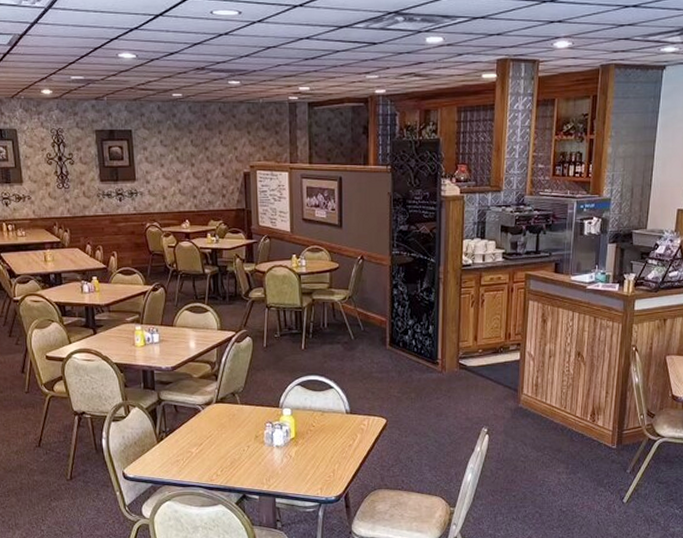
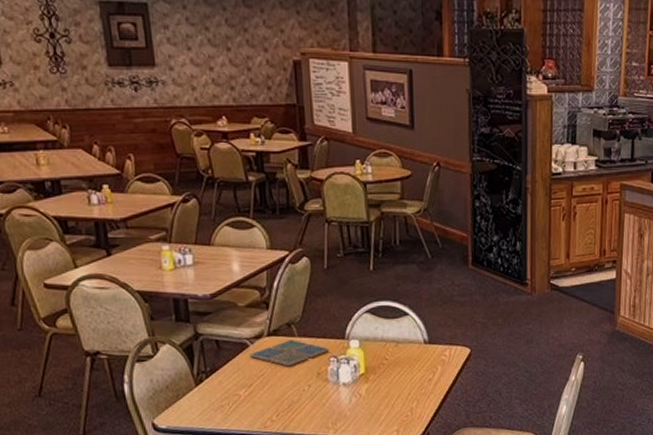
drink coaster: none [200,406,265,430] -> present [249,339,329,367]

